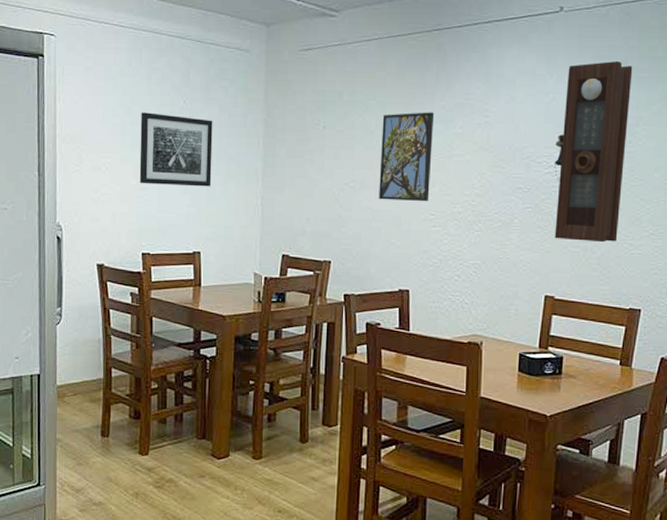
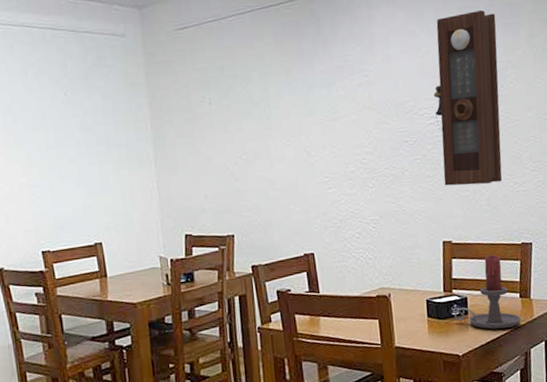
wall art: present [139,112,213,187] -> none [21,108,104,182]
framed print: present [379,112,435,202] -> none [266,77,322,169]
candle holder: none [547,316,619,395] -> present [454,254,521,330]

